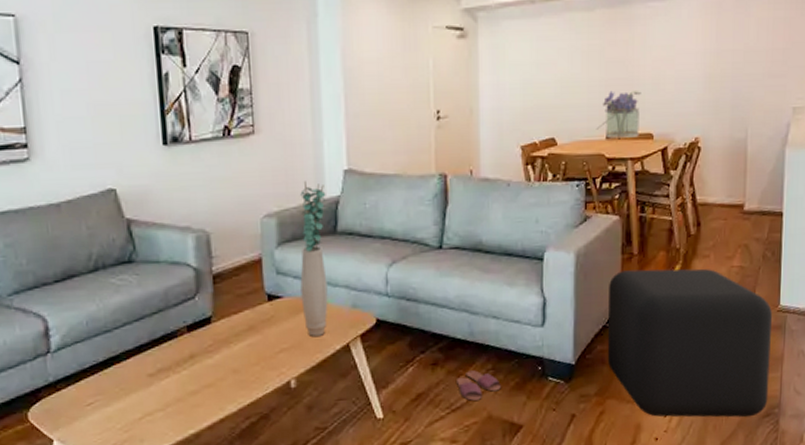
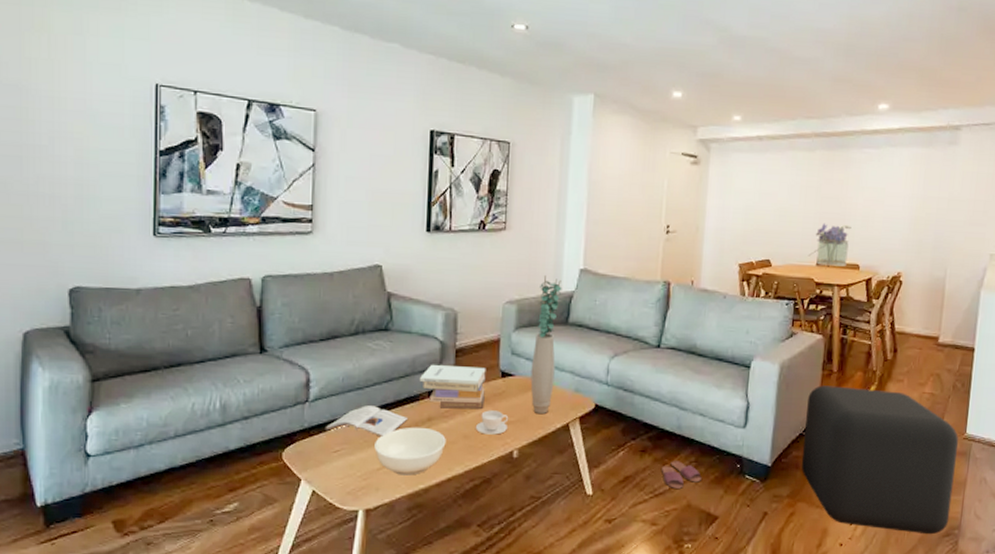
magazine: none [73,349,168,383] -> present [325,405,409,437]
bowl: none [132,366,214,422] -> present [374,427,446,476]
books: none [174,292,252,343] -> present [419,364,486,409]
teacup: none [246,338,282,366] -> present [476,410,509,435]

